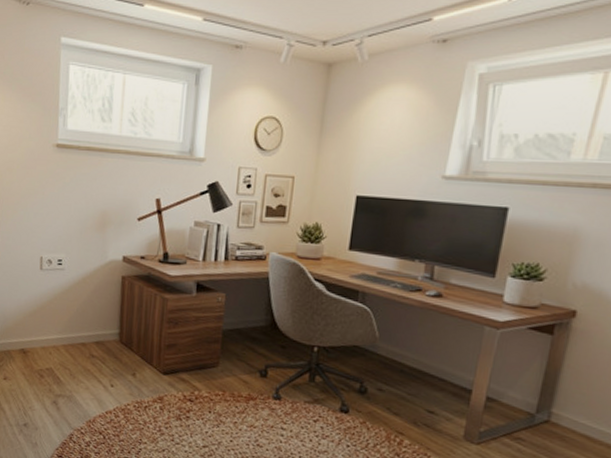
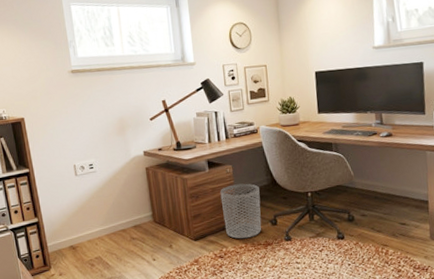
waste bin: none [202,317,254,386] -> present [220,183,262,239]

